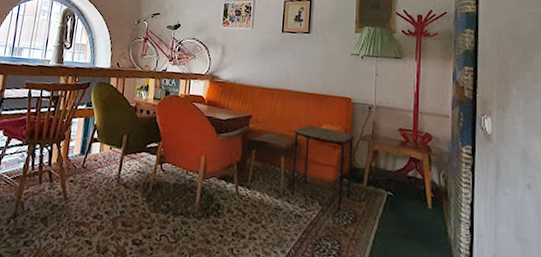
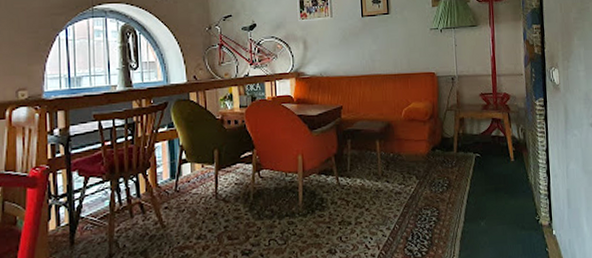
side table: present [291,125,355,211] -> none [384,105,443,180]

